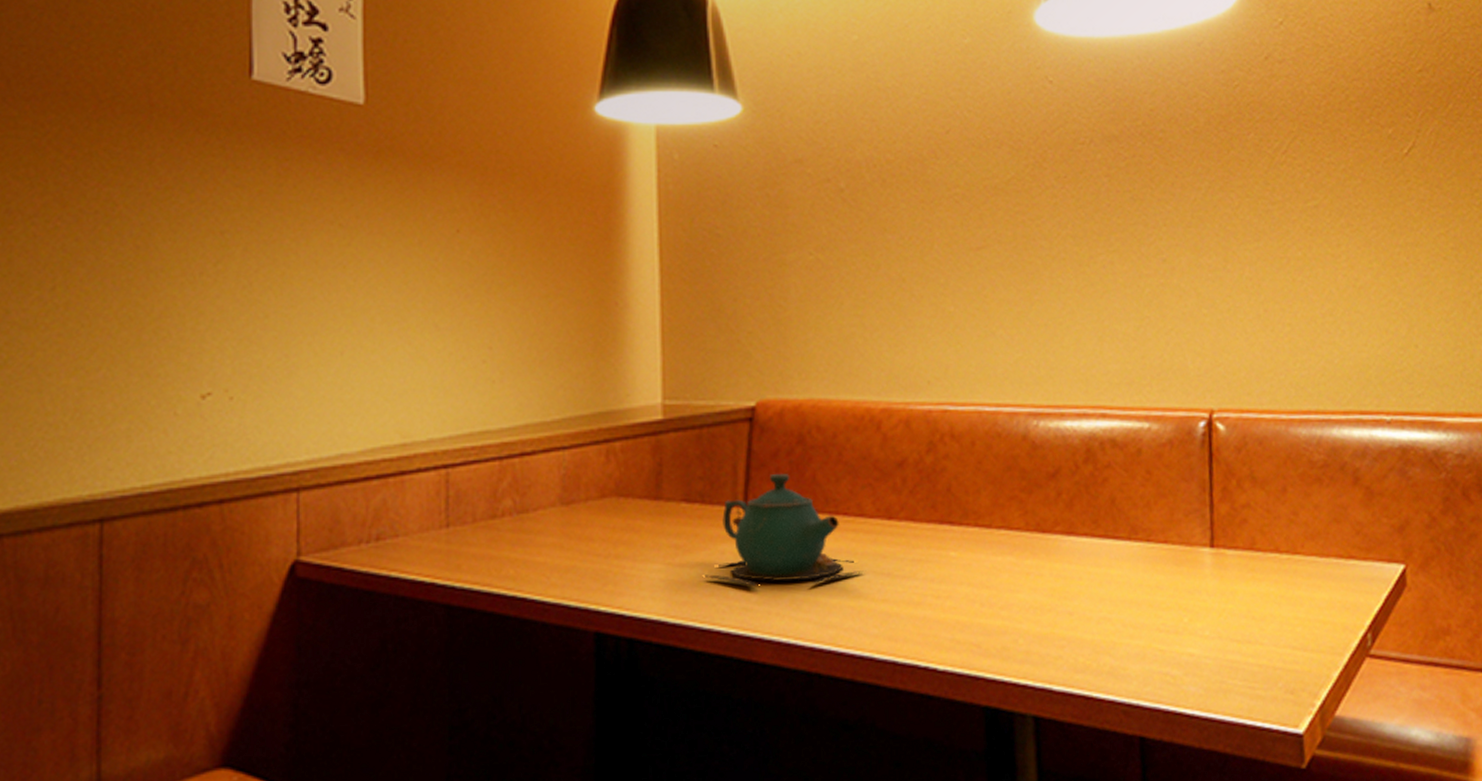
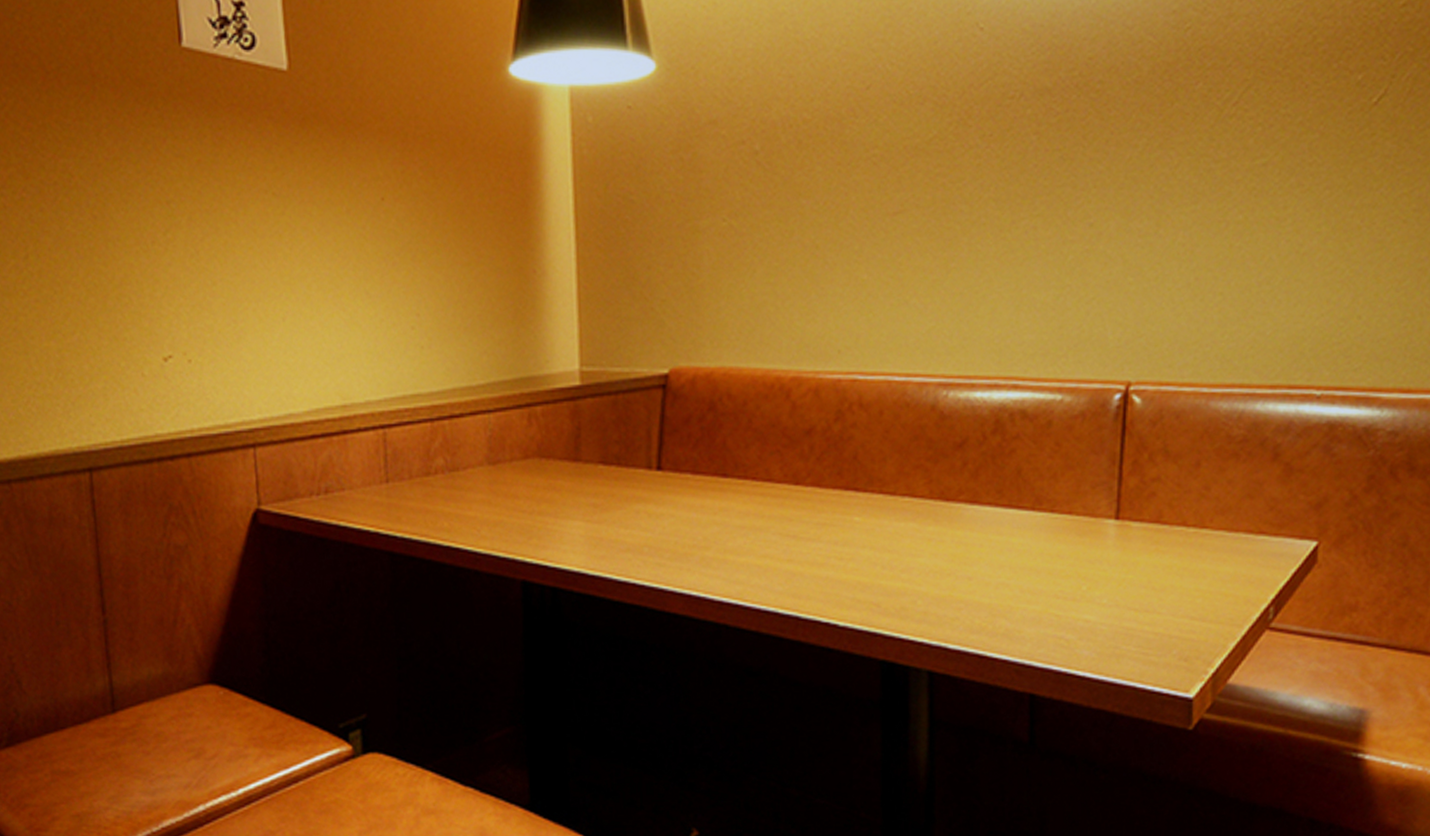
teapot: present [705,473,864,587] -> none [621,438,770,545]

